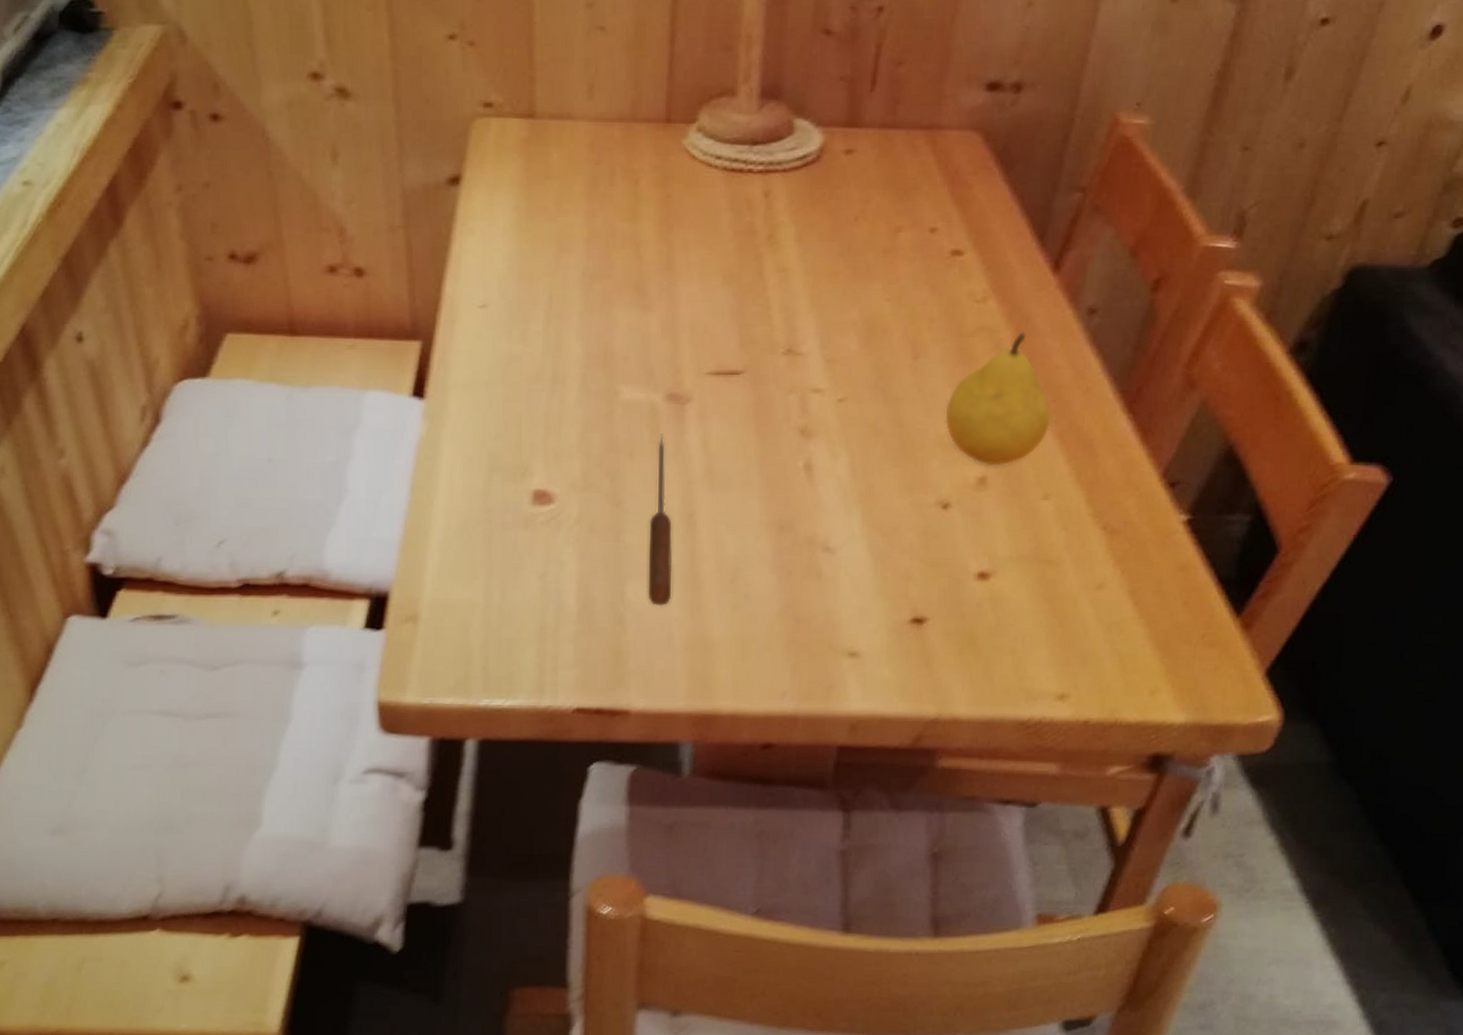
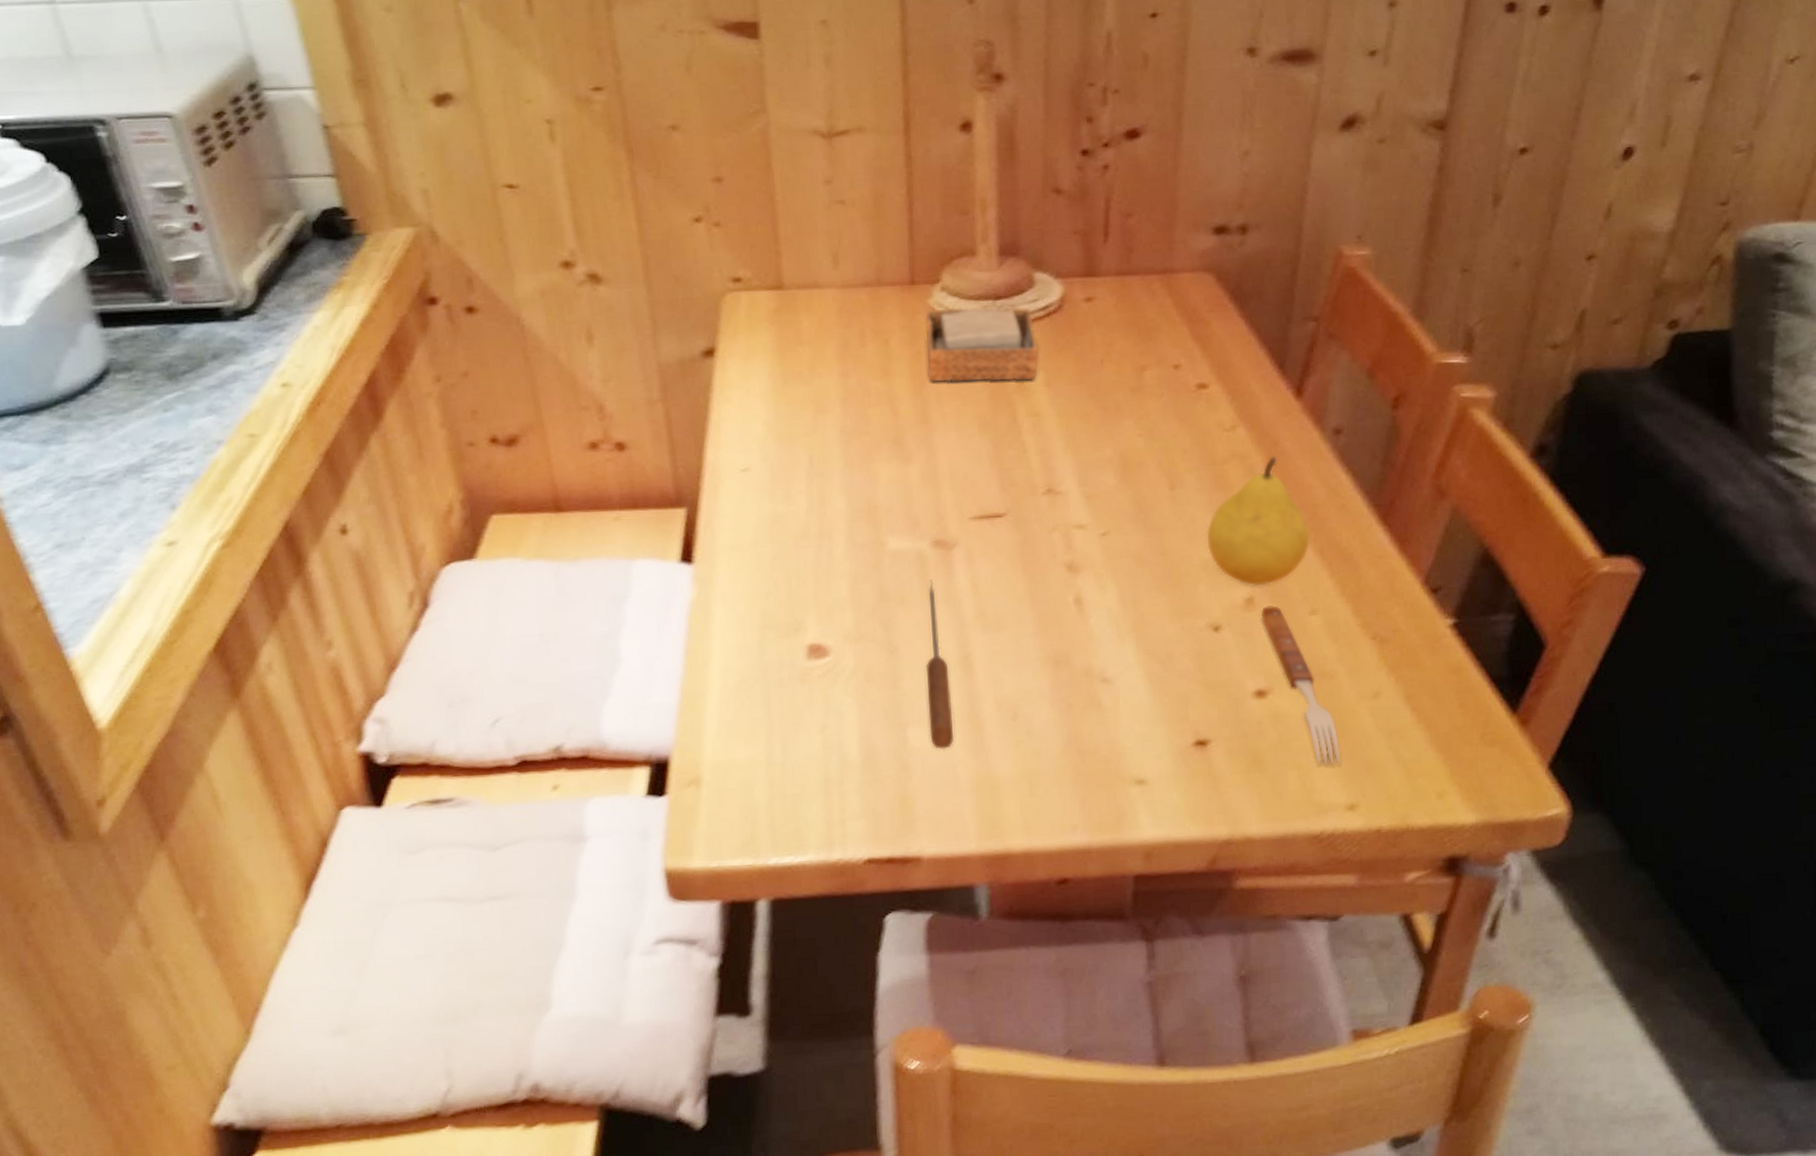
napkin holder: none [676,150,793,234] -> present [924,307,1039,383]
fork: none [991,487,1057,654] -> present [1260,605,1340,766]

